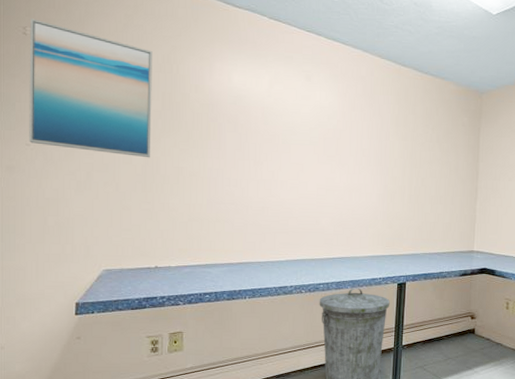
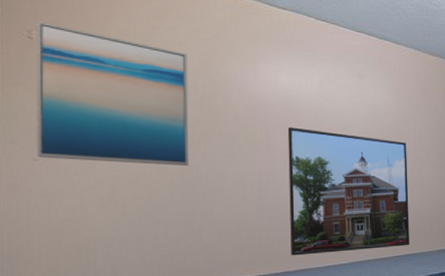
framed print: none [235,126,348,249] -> present [287,127,410,256]

